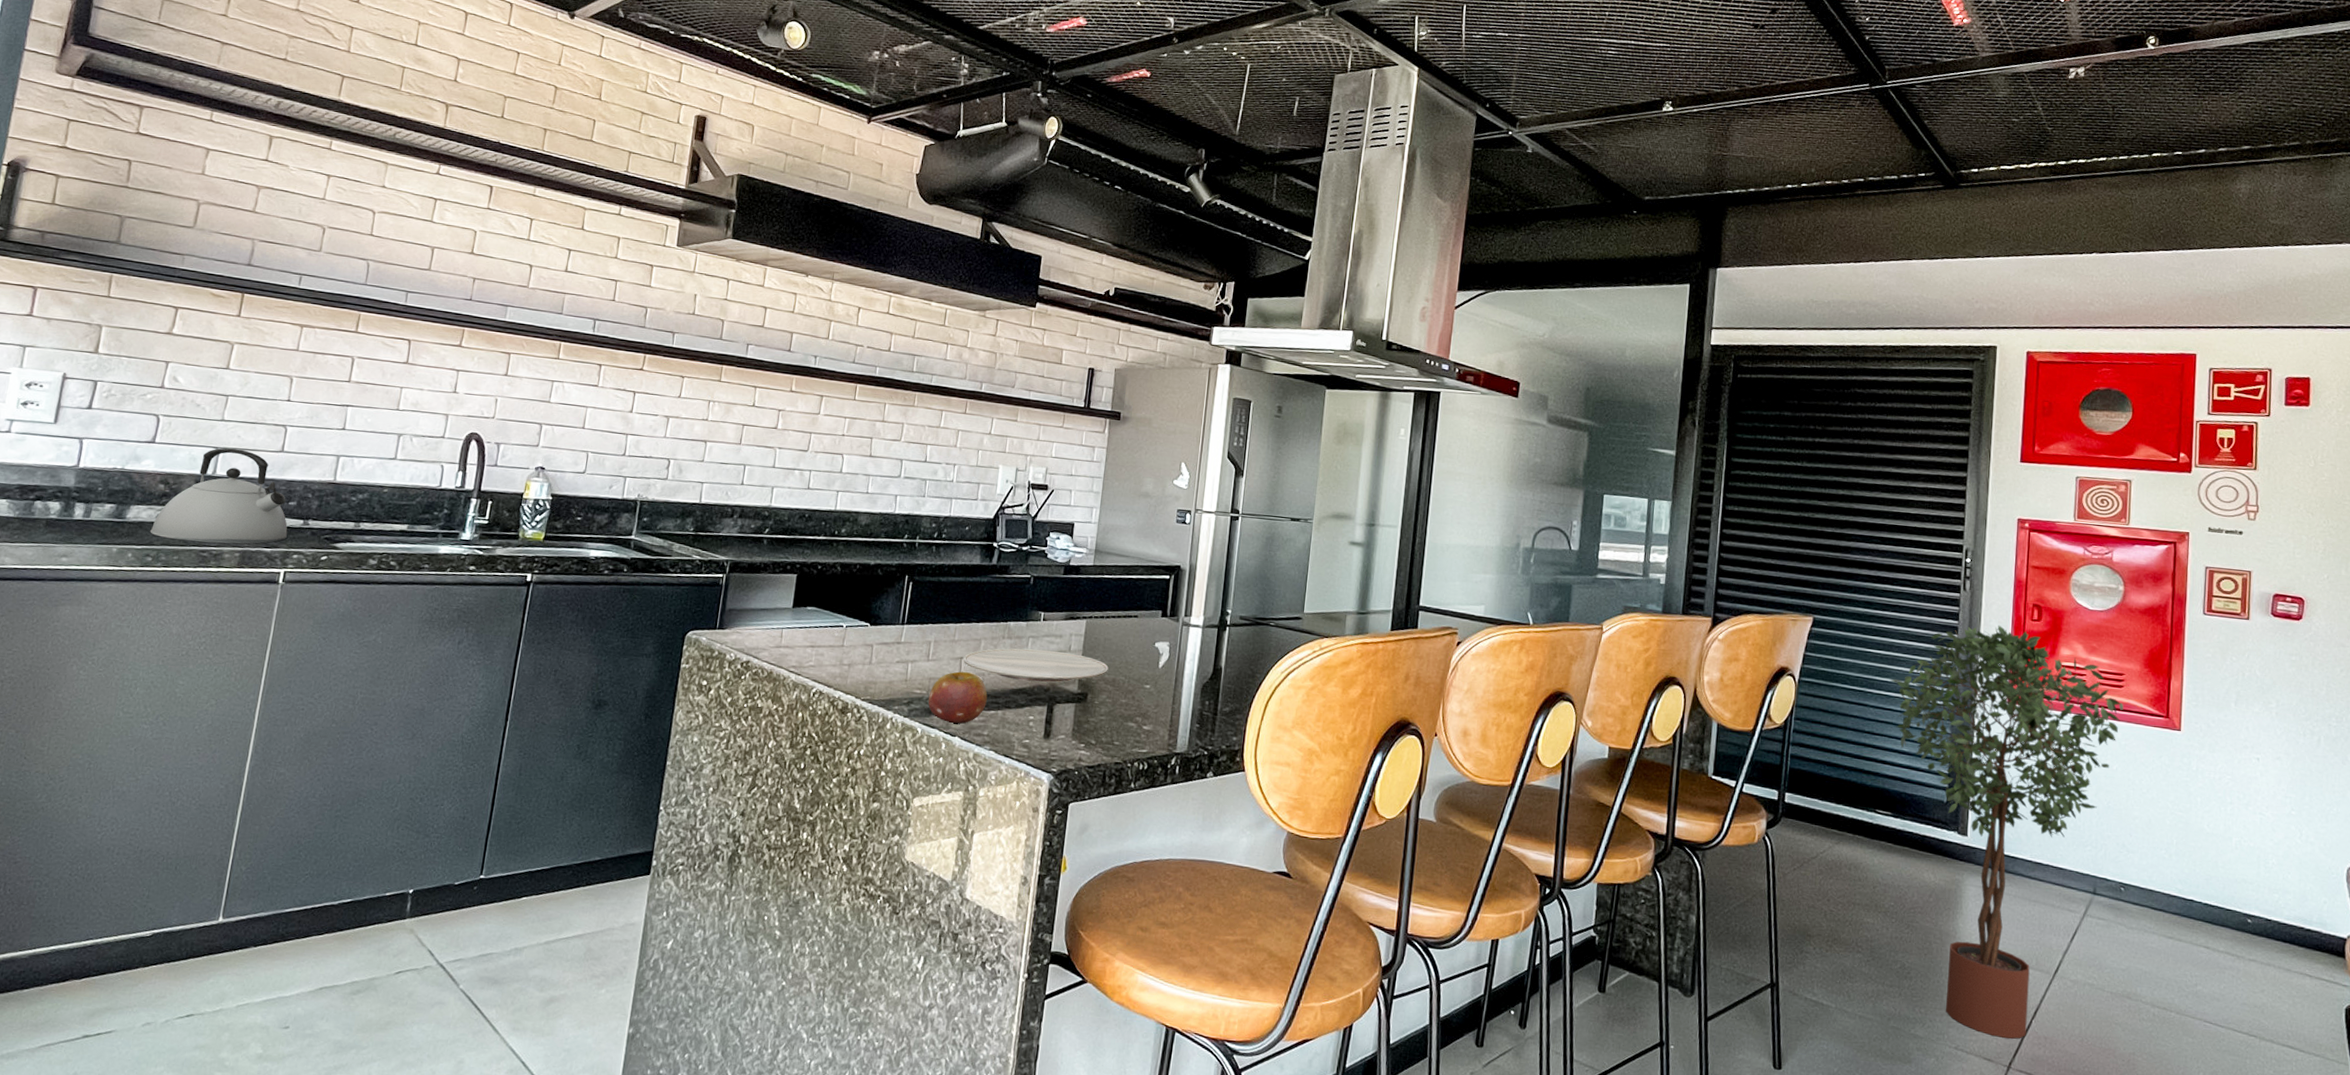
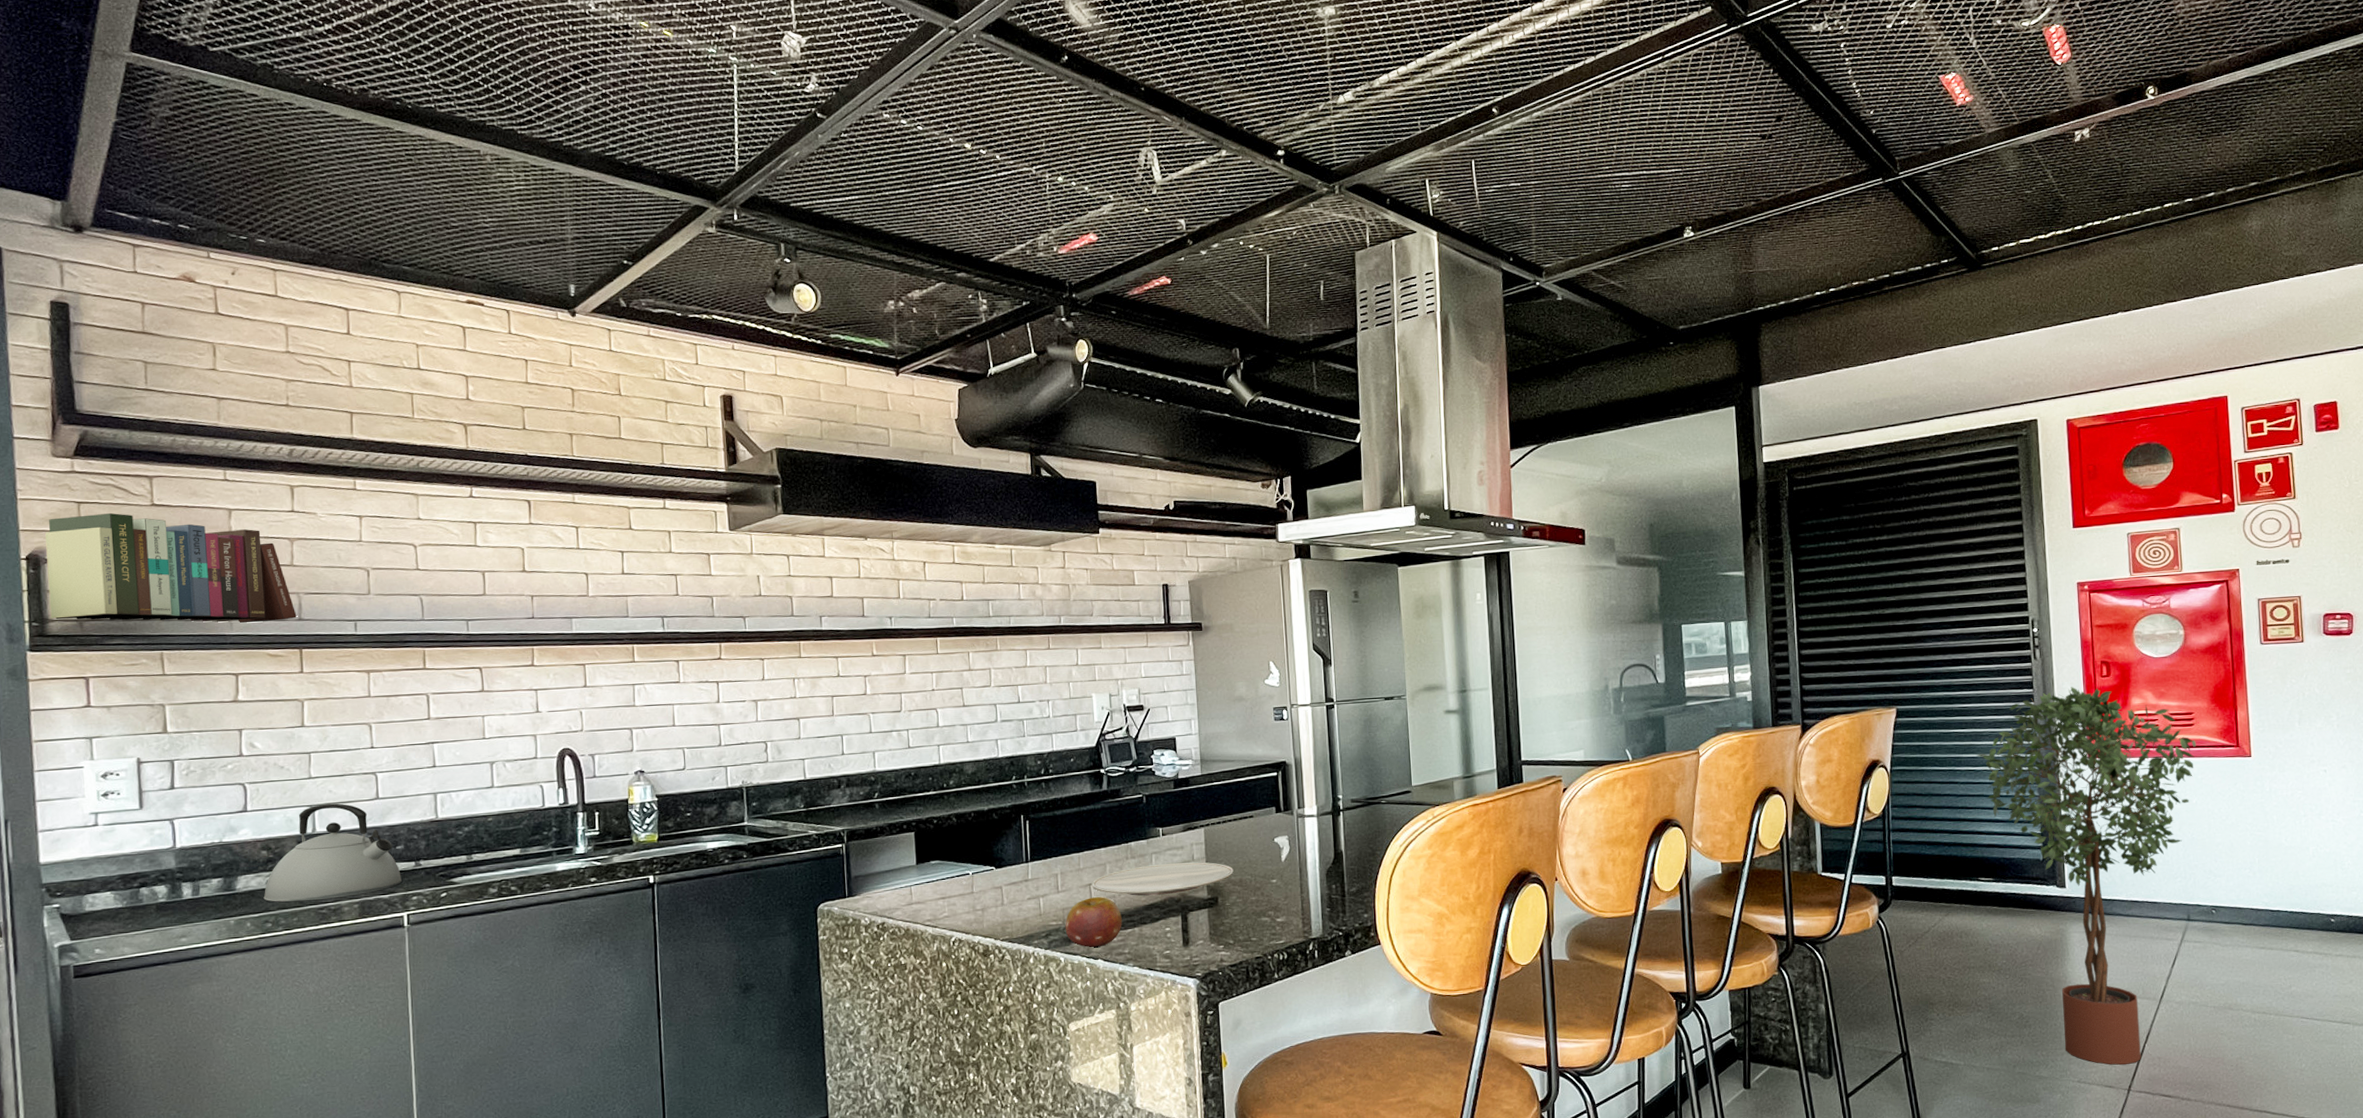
books: none [16,130,247,263] -> present [45,513,297,624]

